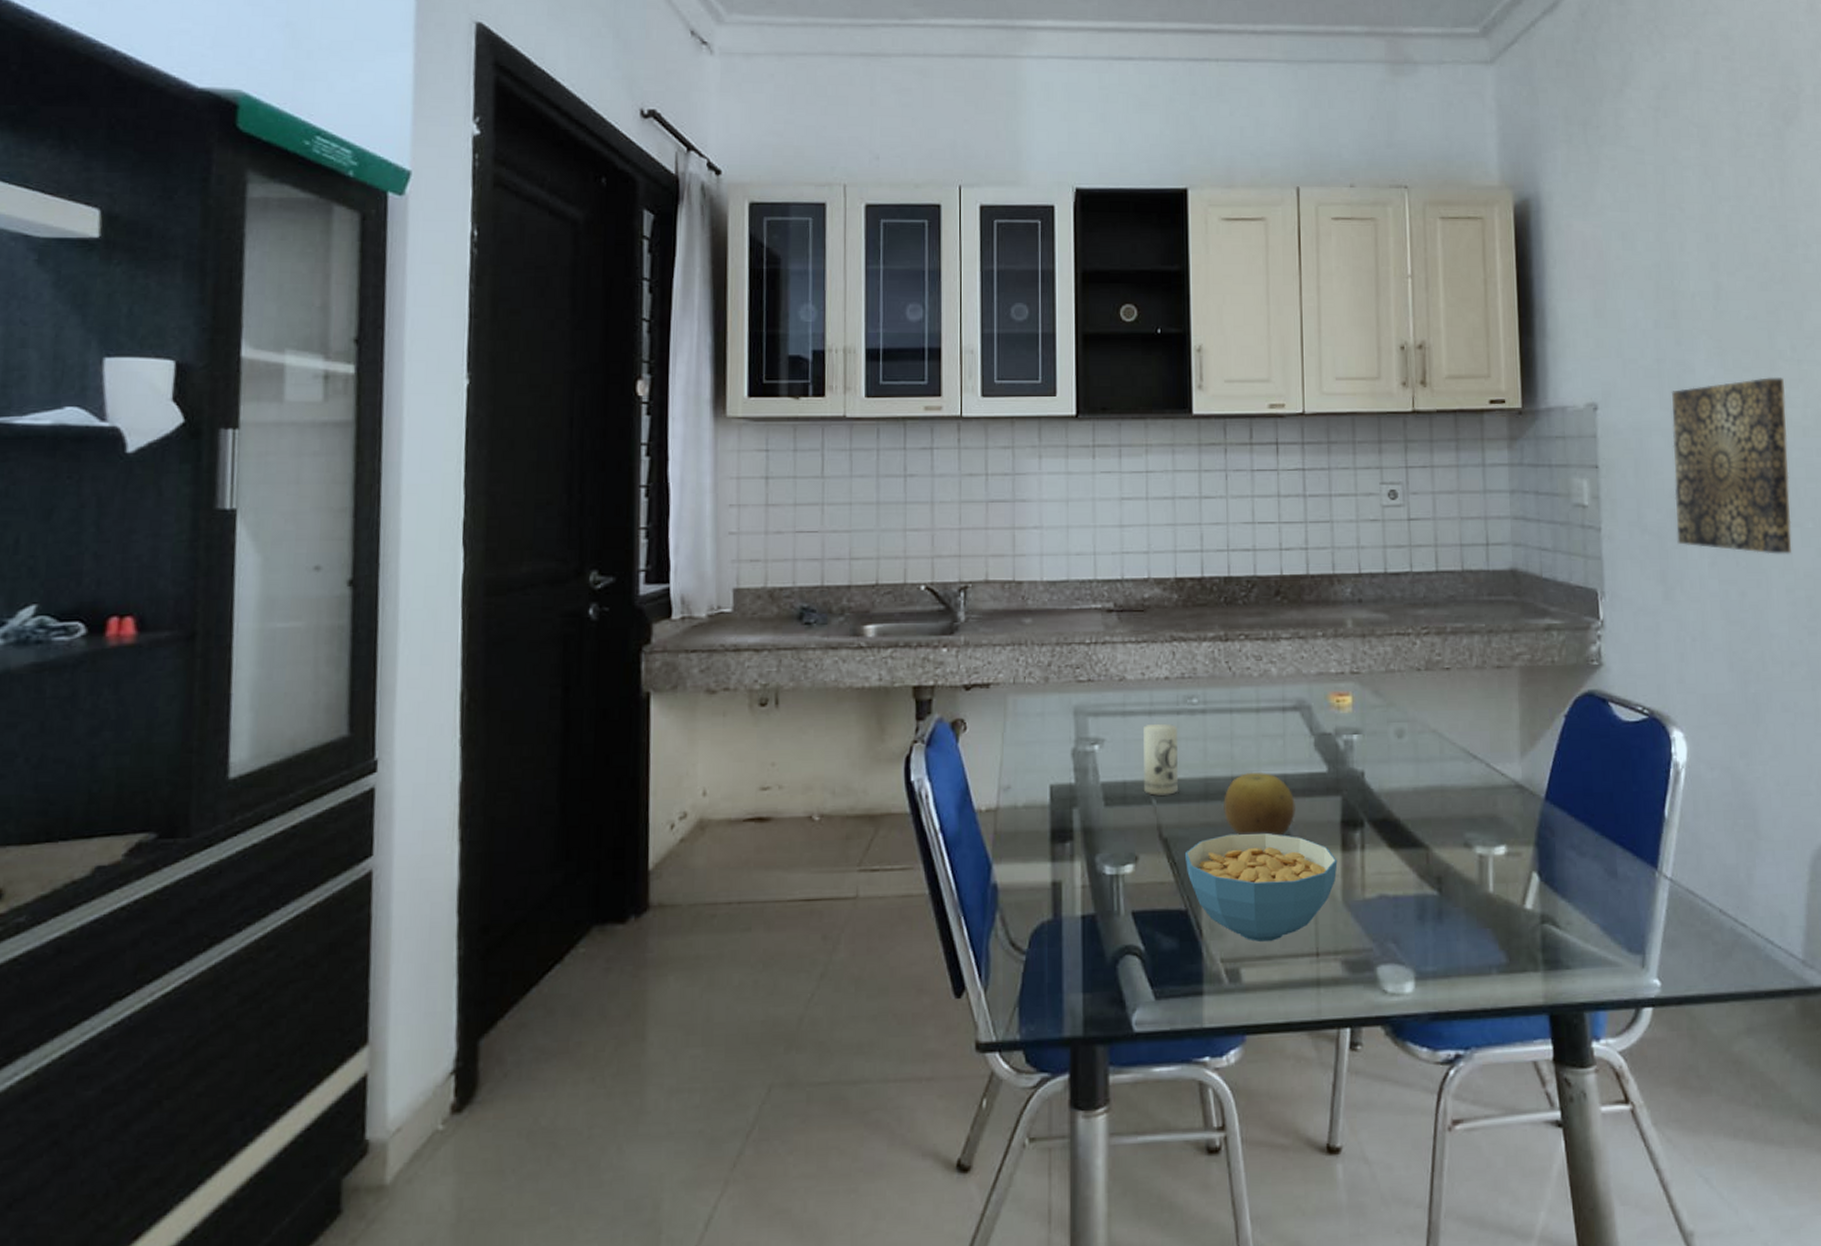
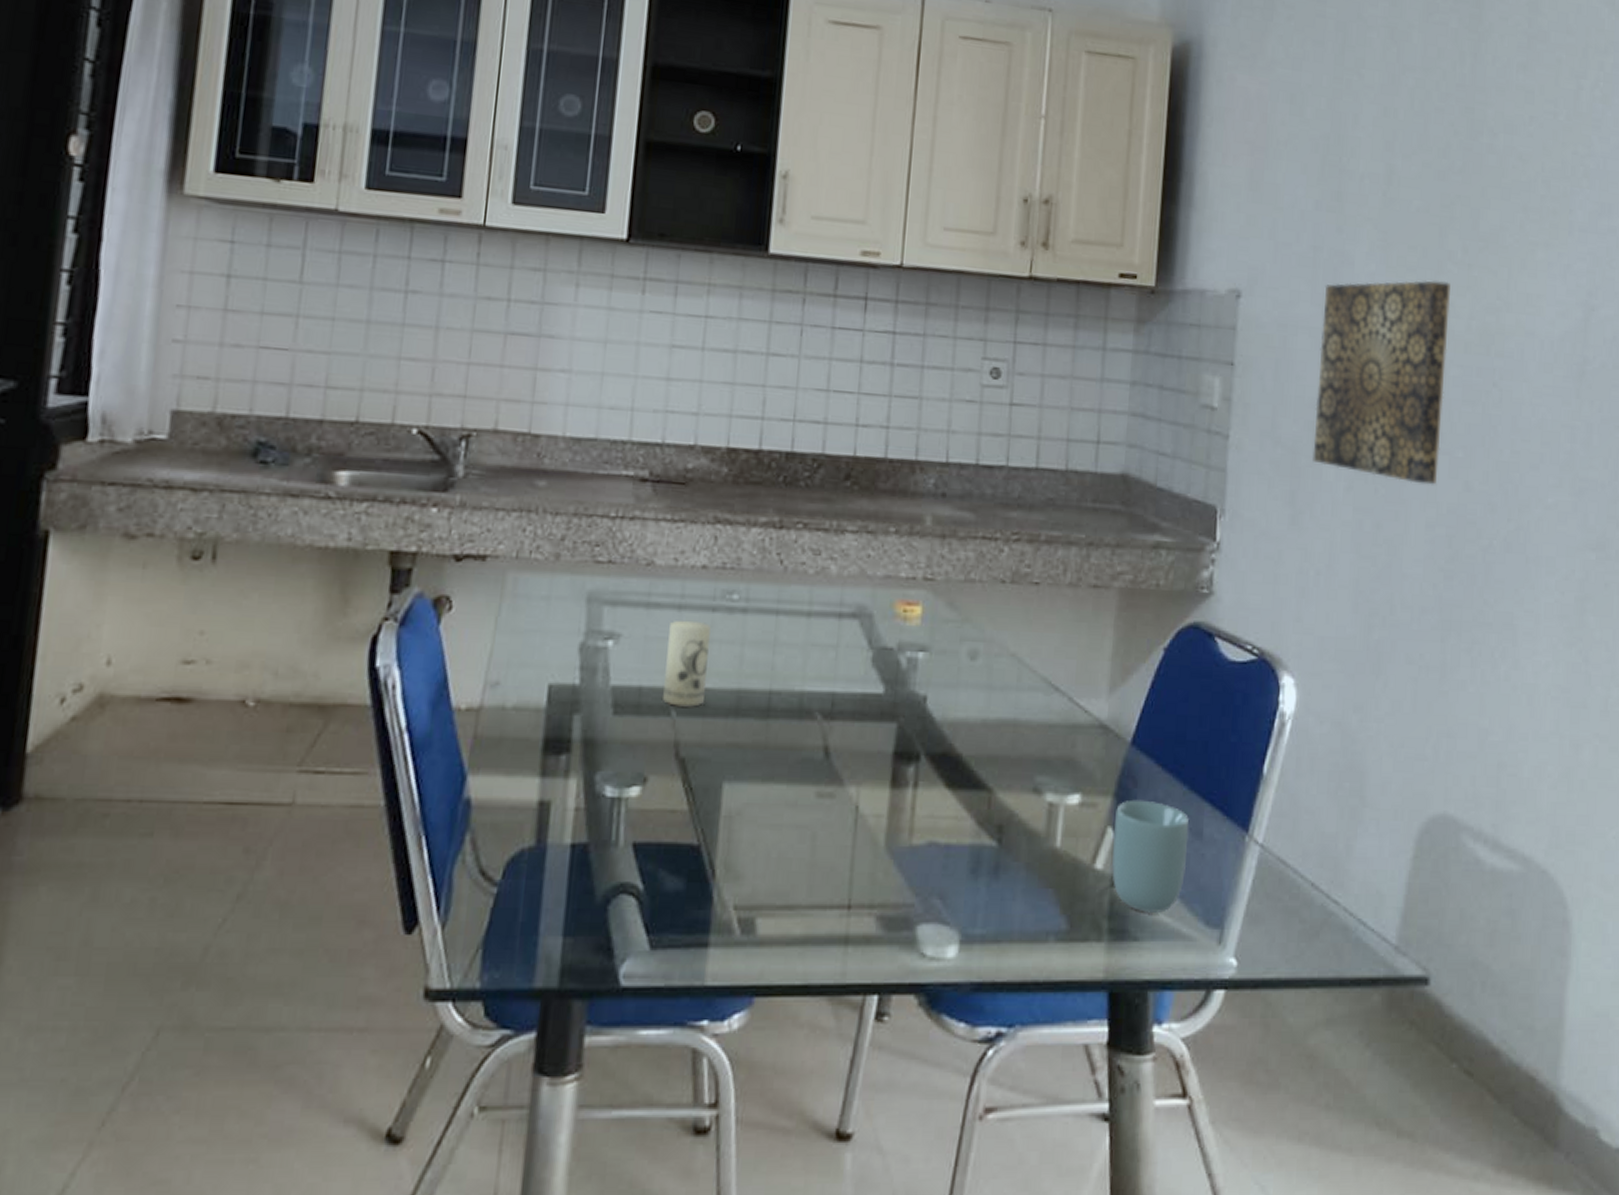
cereal bowl: present [1185,832,1338,942] -> none [704,758,885,888]
fruit: present [1223,773,1295,836] -> none [756,688,842,765]
cup: none [1538,847,1605,945] -> present [1112,799,1190,914]

